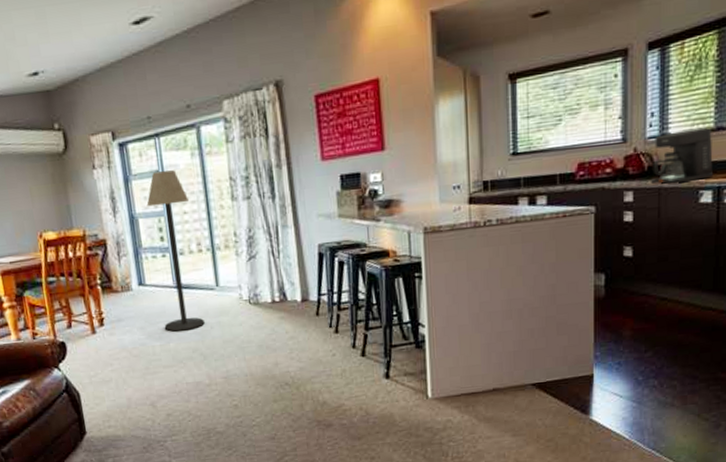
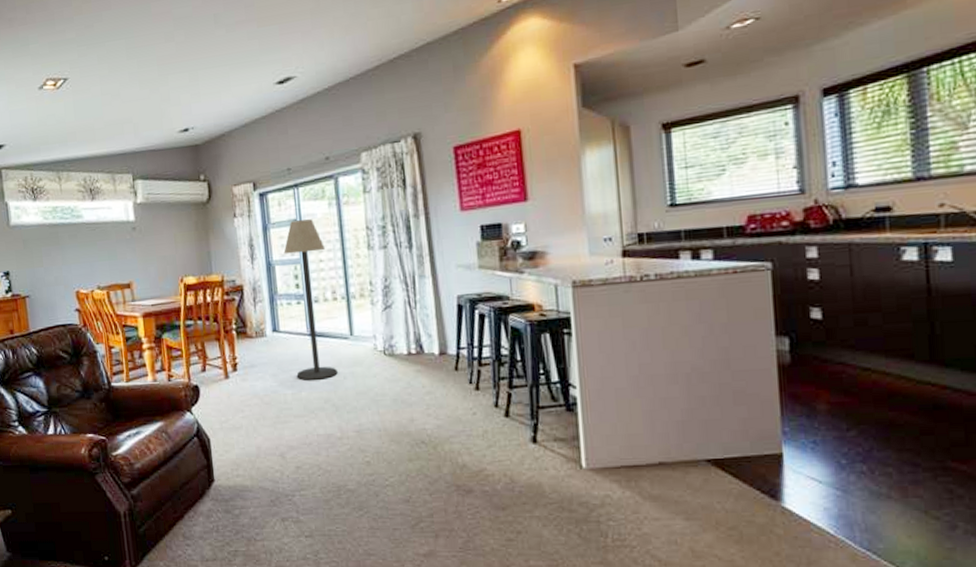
coffee maker: present [650,128,714,185] -> none [837,178,918,240]

